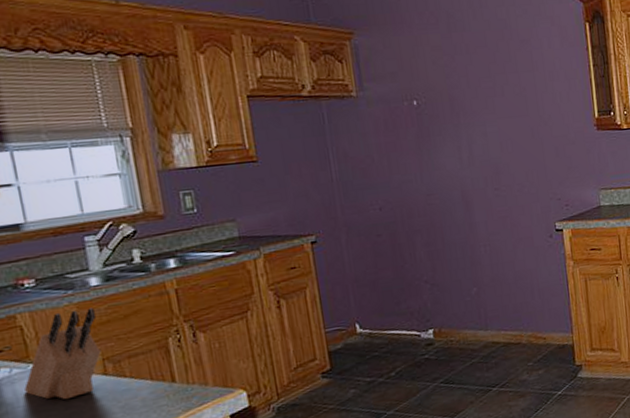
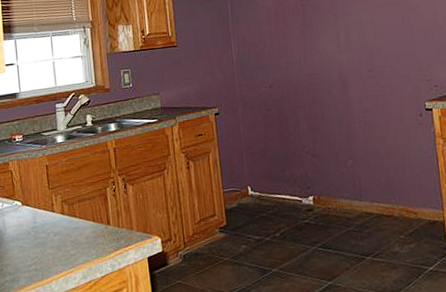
knife block: present [24,307,101,400] -> none [10,159,61,232]

